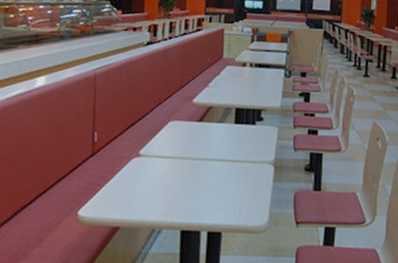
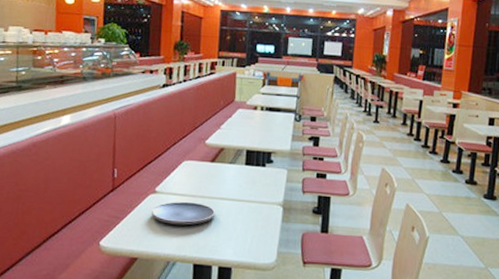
plate: none [135,164,204,189] -> present [152,201,216,225]

